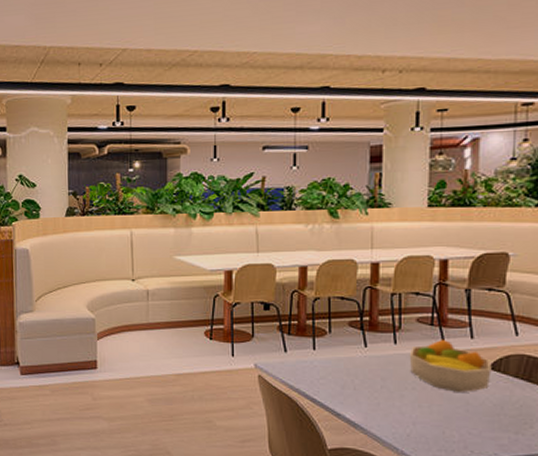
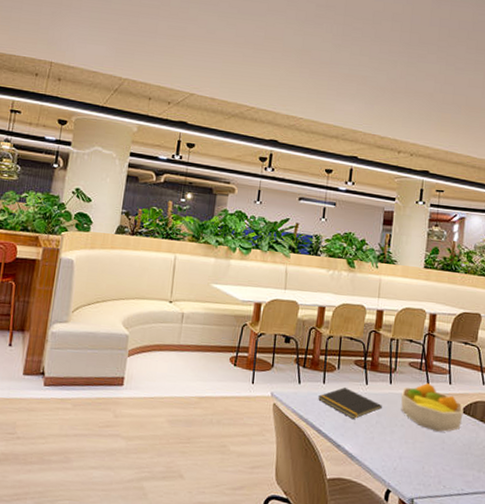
notepad: none [309,352,387,385] -> present [318,387,382,419]

